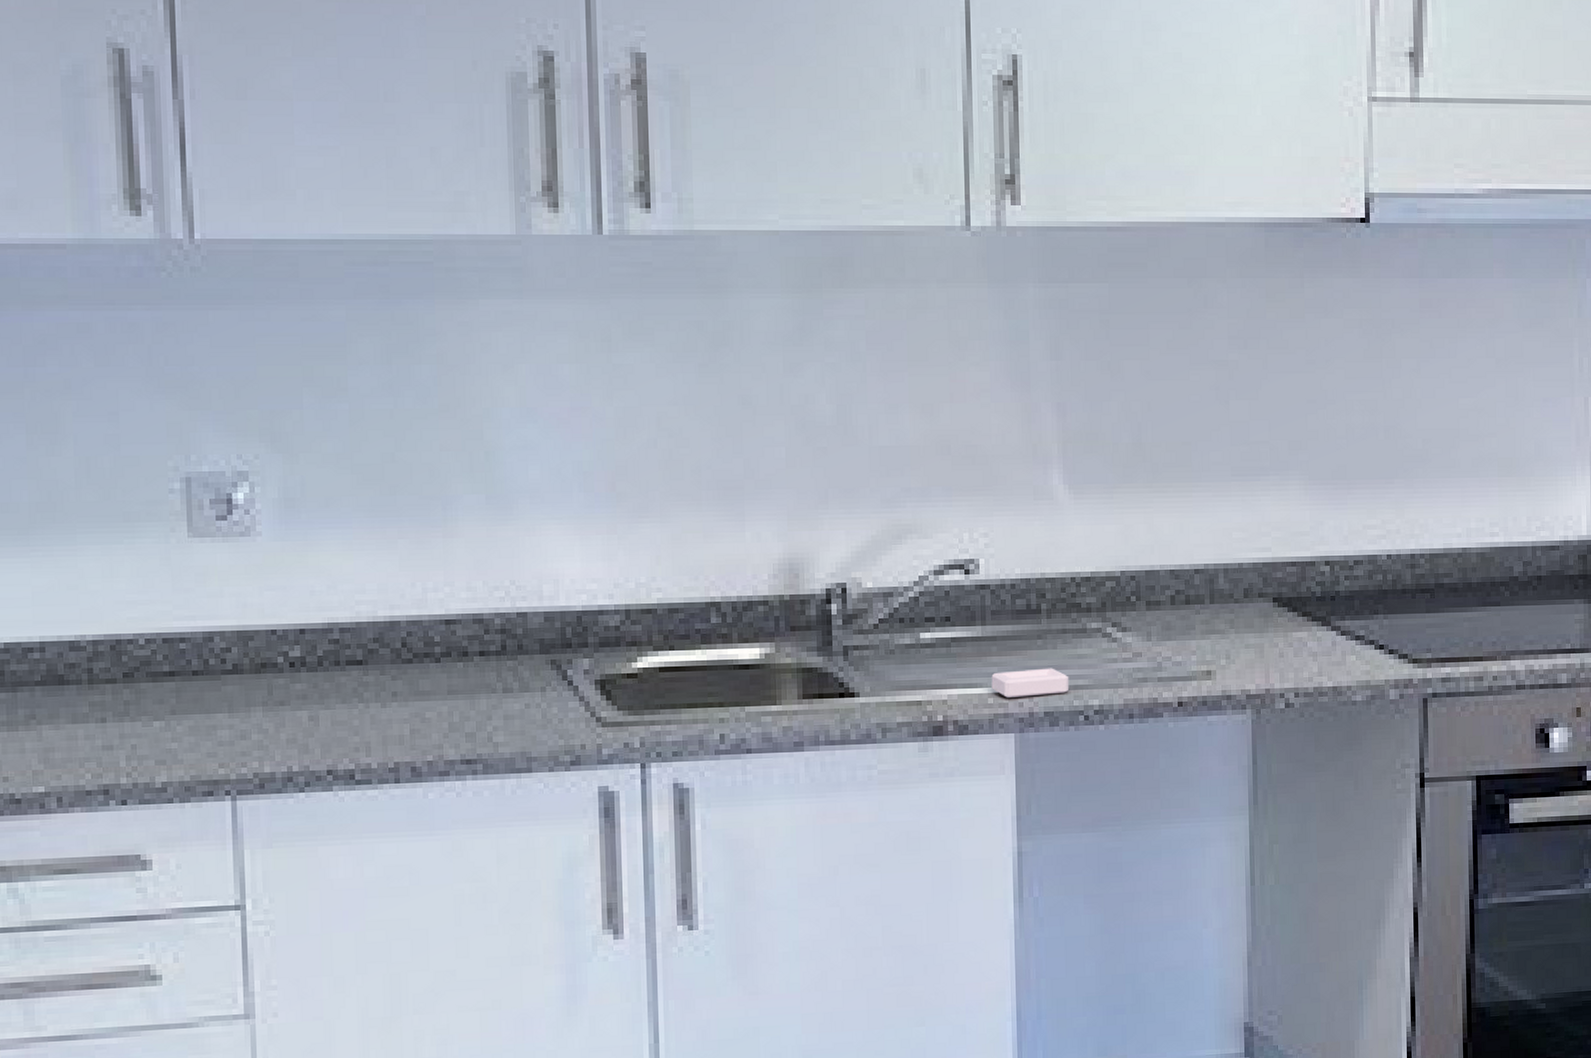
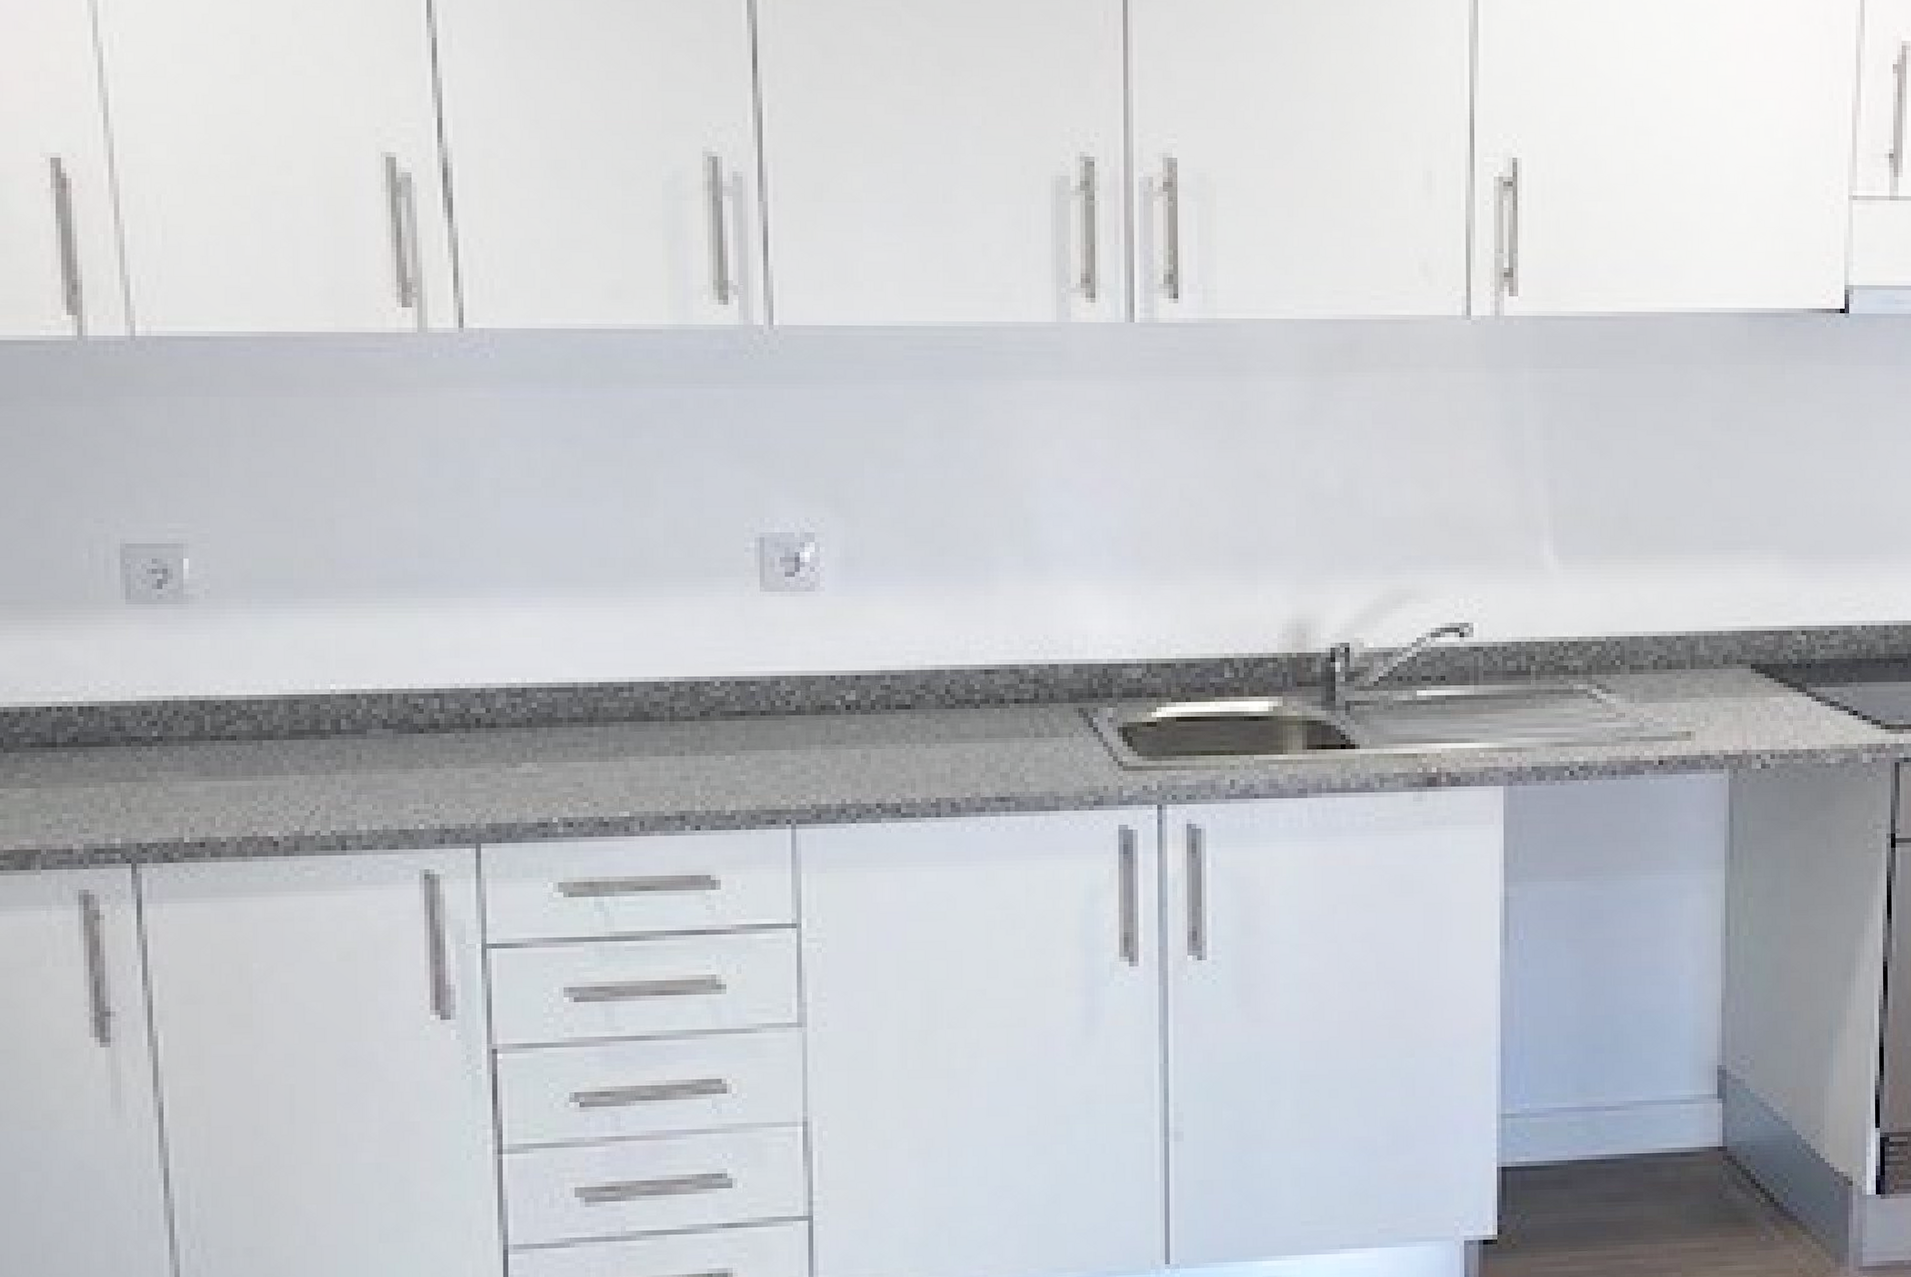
soap bar: present [991,668,1070,698] -> none [1483,726,1556,752]

